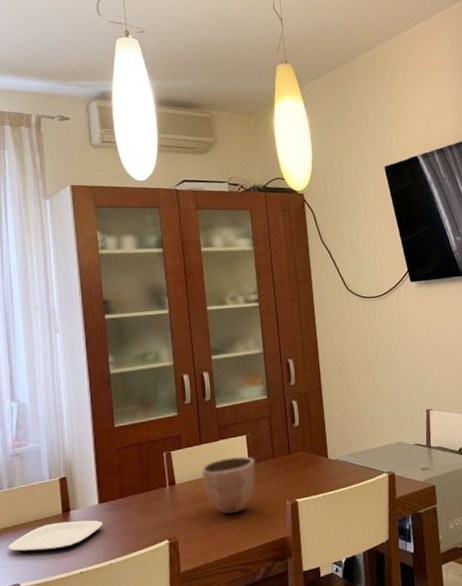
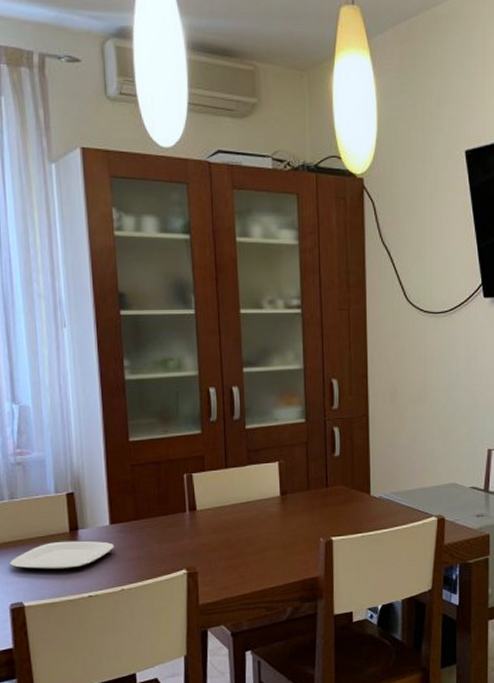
decorative bowl: present [201,456,256,515] -> none [225,485,288,548]

